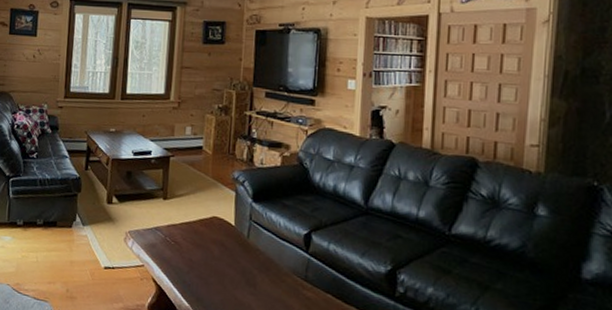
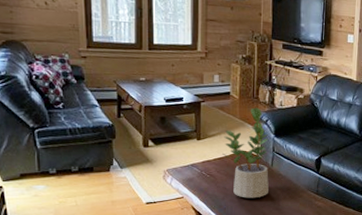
potted plant: none [190,165,245,277] -> present [222,107,269,198]

